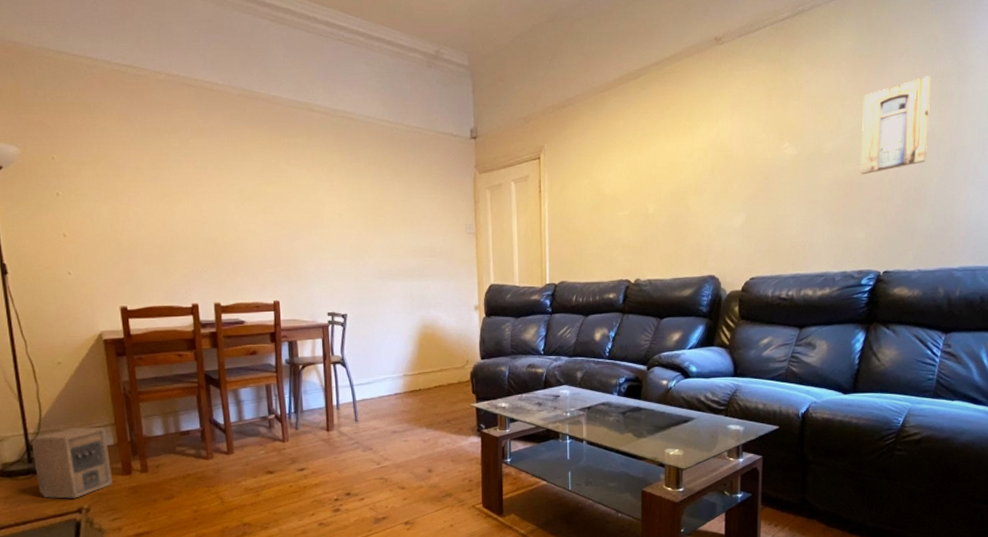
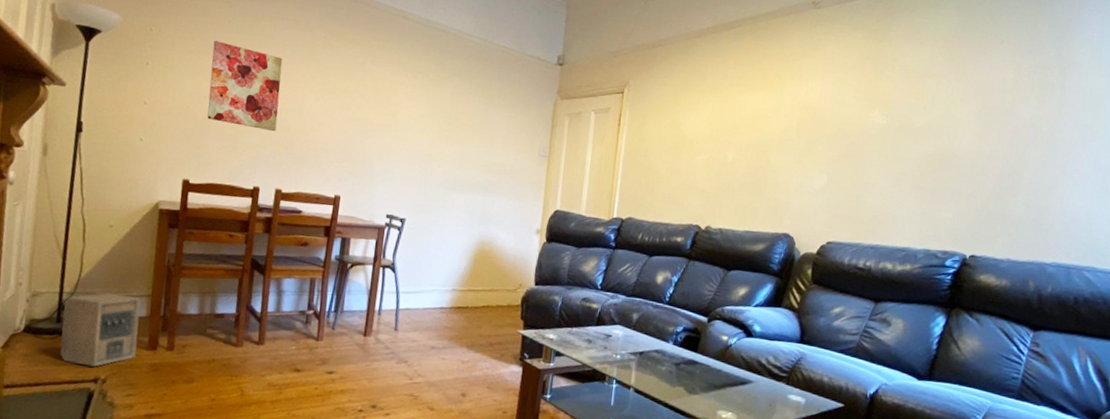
wall art: none [120,161,203,247] -> present [207,40,283,132]
wall art: present [860,76,932,175] -> none [951,65,1032,154]

